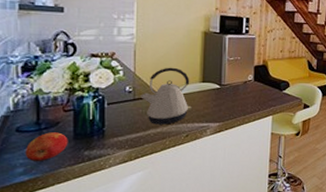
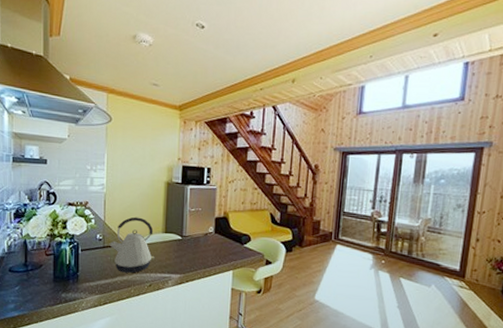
apple: present [25,132,68,162] -> none [15,273,49,301]

